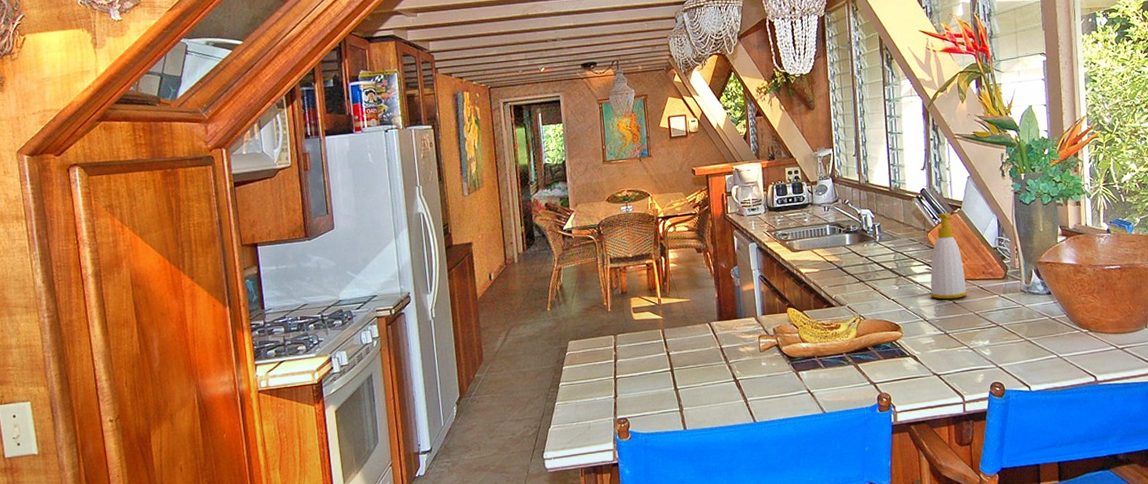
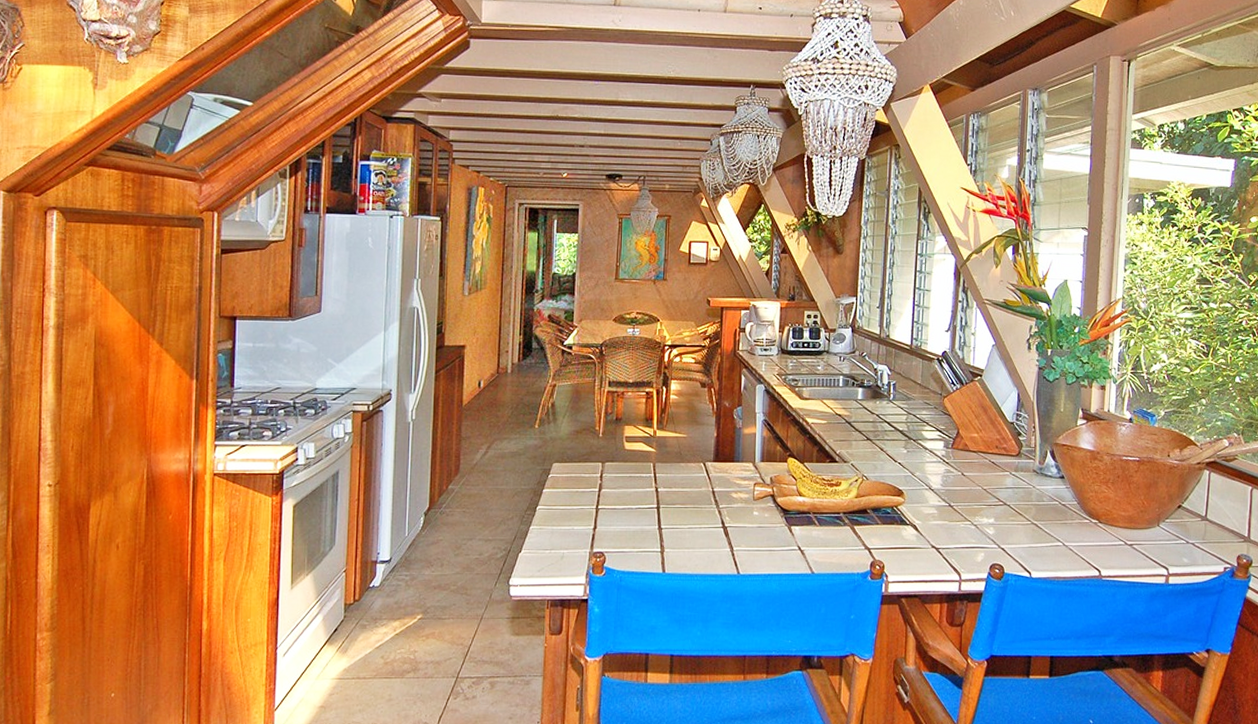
soap bottle: present [930,212,967,300] -> none [939,379,977,471]

